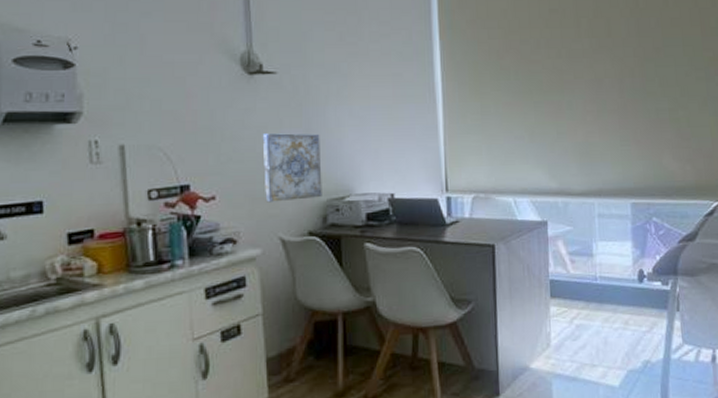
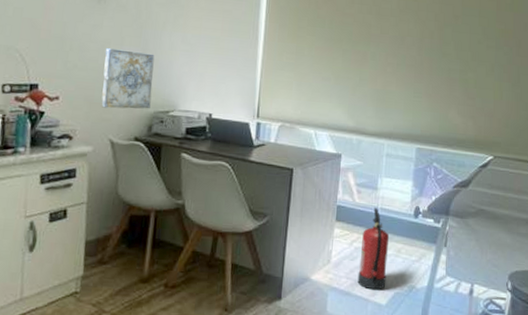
fire extinguisher: none [583,277,617,371] -> present [357,208,390,290]

